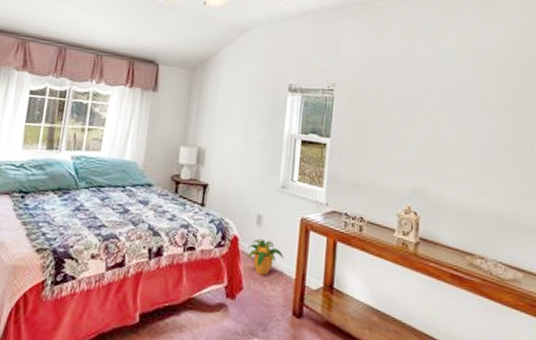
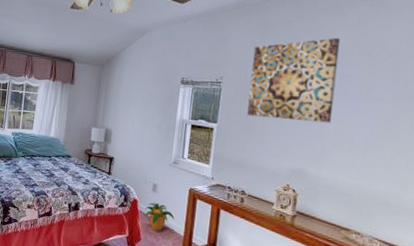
wall art: none [363,42,453,135] -> present [247,37,341,123]

